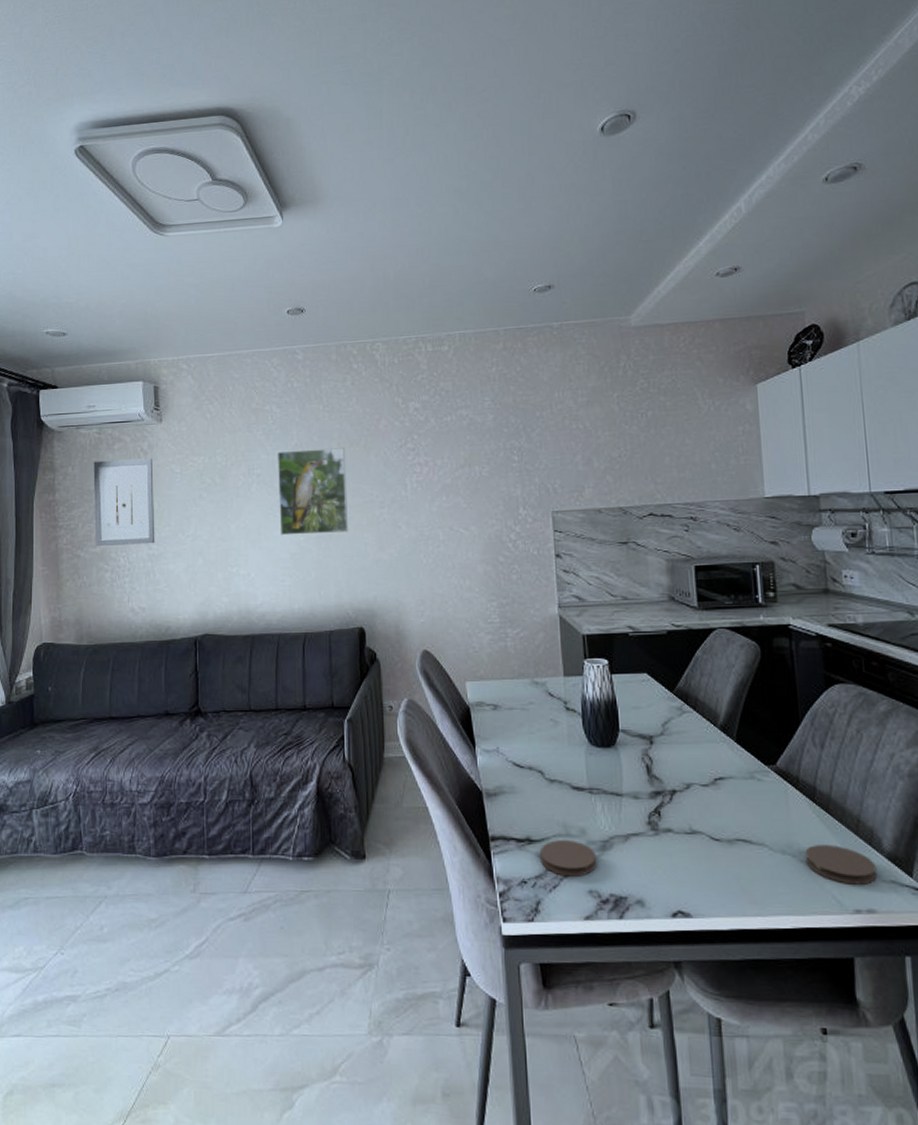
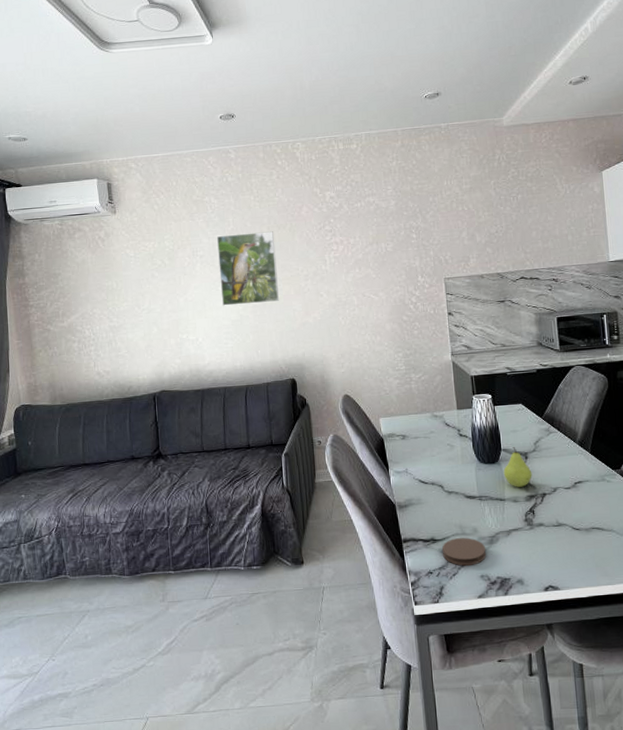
wall art: present [93,458,155,546] -> none [57,245,115,321]
fruit: none [621,728,659,780] -> present [503,447,532,487]

